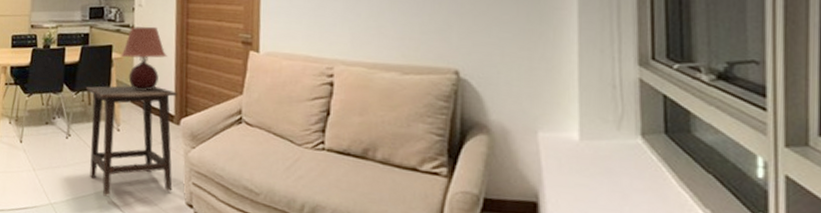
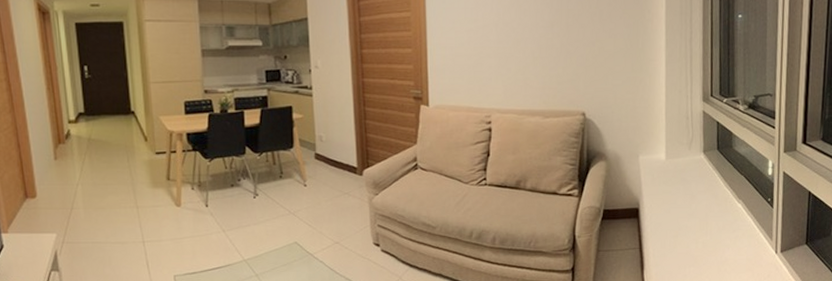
side table: present [85,85,178,197] -> none [269,143,360,247]
table lamp: present [120,26,167,90] -> none [300,87,346,146]

